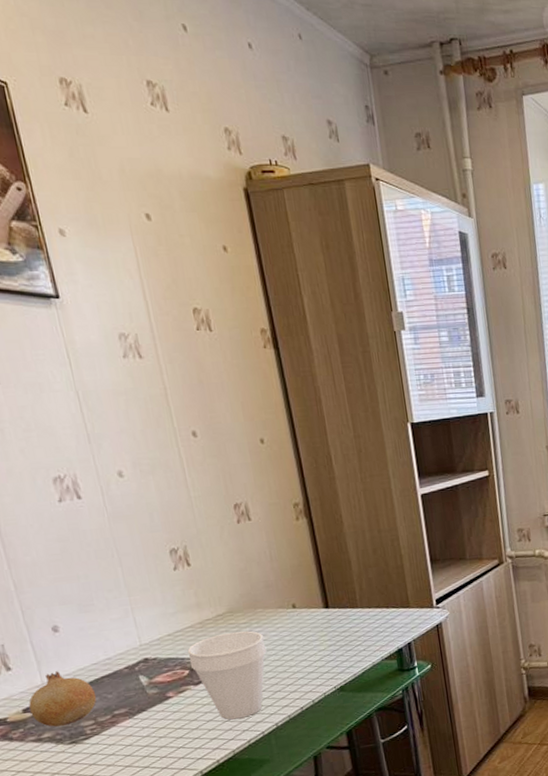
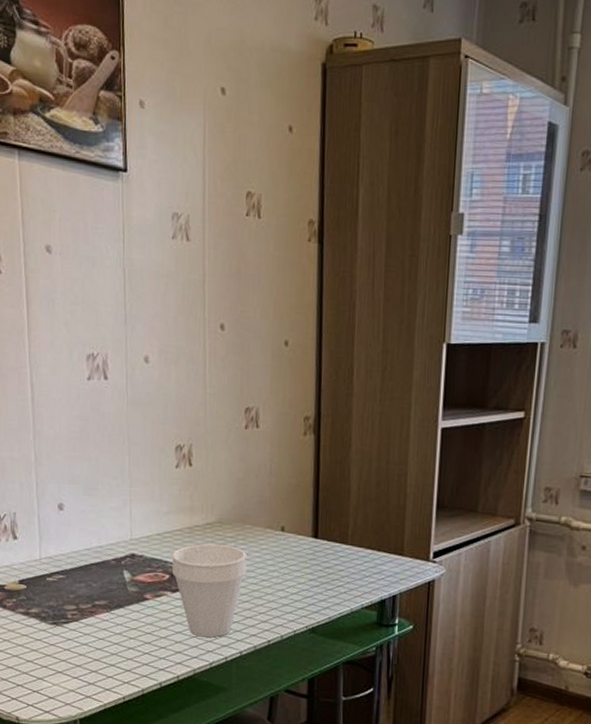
fruit: present [28,671,97,727] -> none [25,549,83,605]

